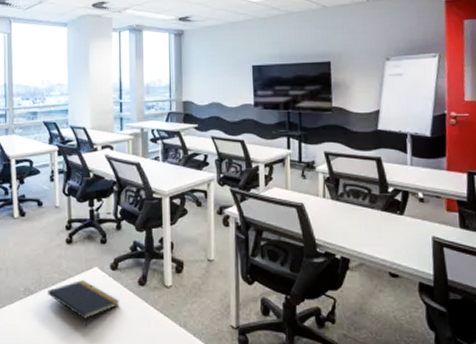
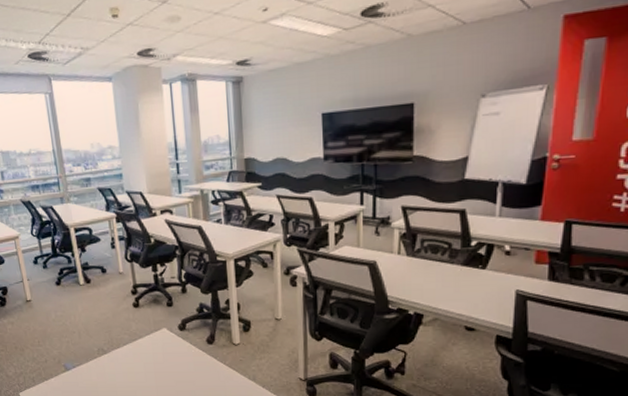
notepad: present [48,280,119,328] -> none [120,340,190,382]

